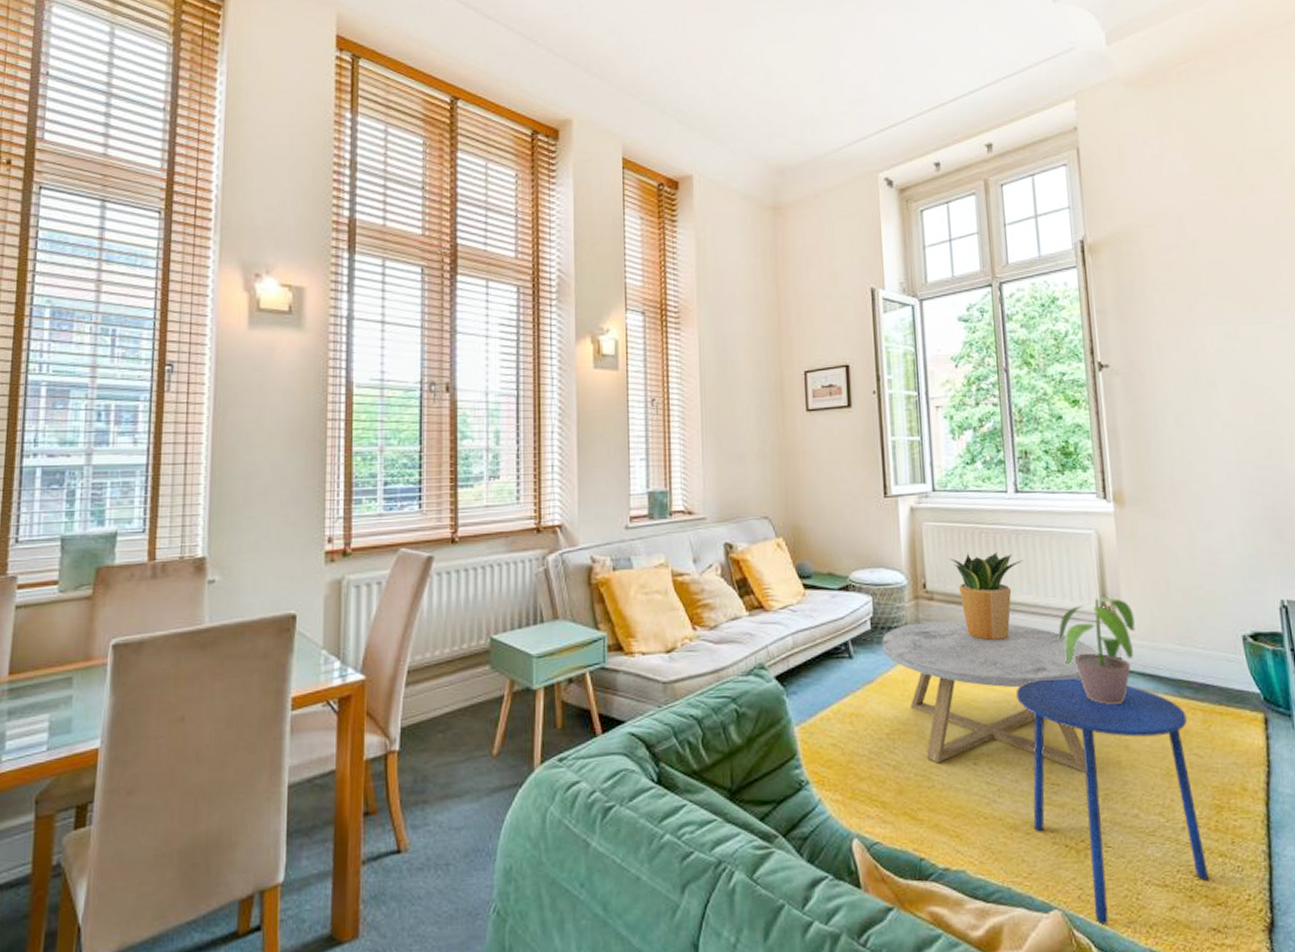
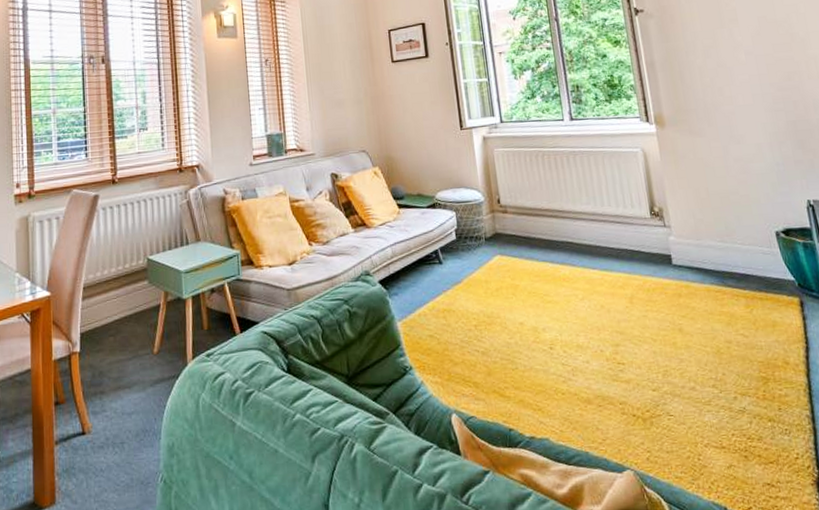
coffee table: present [882,619,1098,773] -> none [466,228,651,353]
potted plant: present [949,552,1024,641] -> none [518,170,582,245]
side table: present [1016,676,1210,925] -> none [582,272,761,482]
potted plant: present [1058,596,1135,705] -> none [615,203,681,295]

